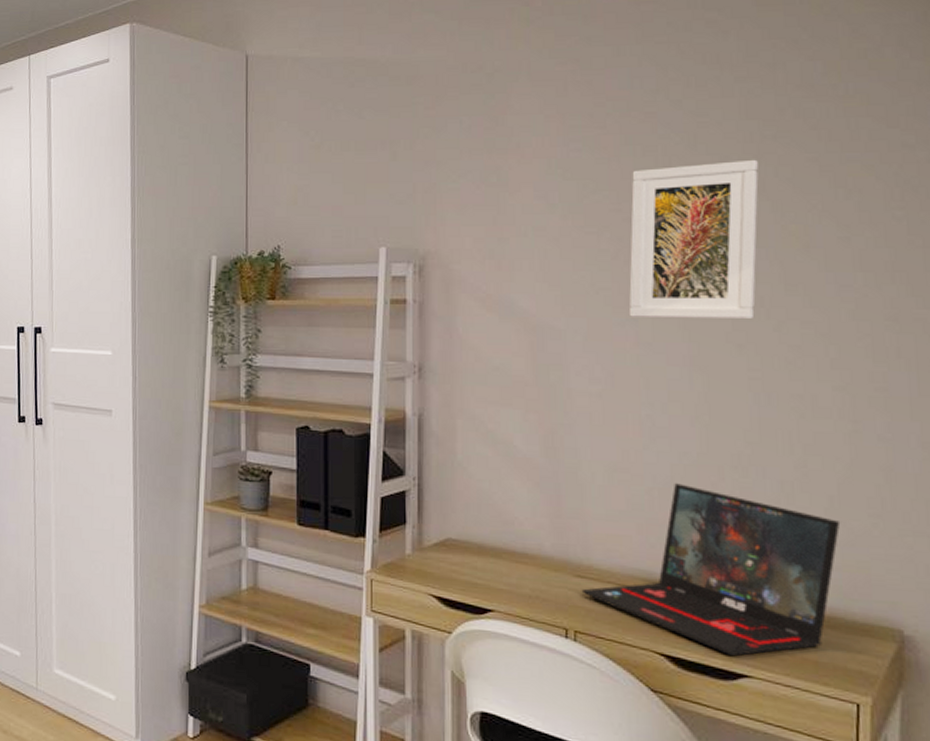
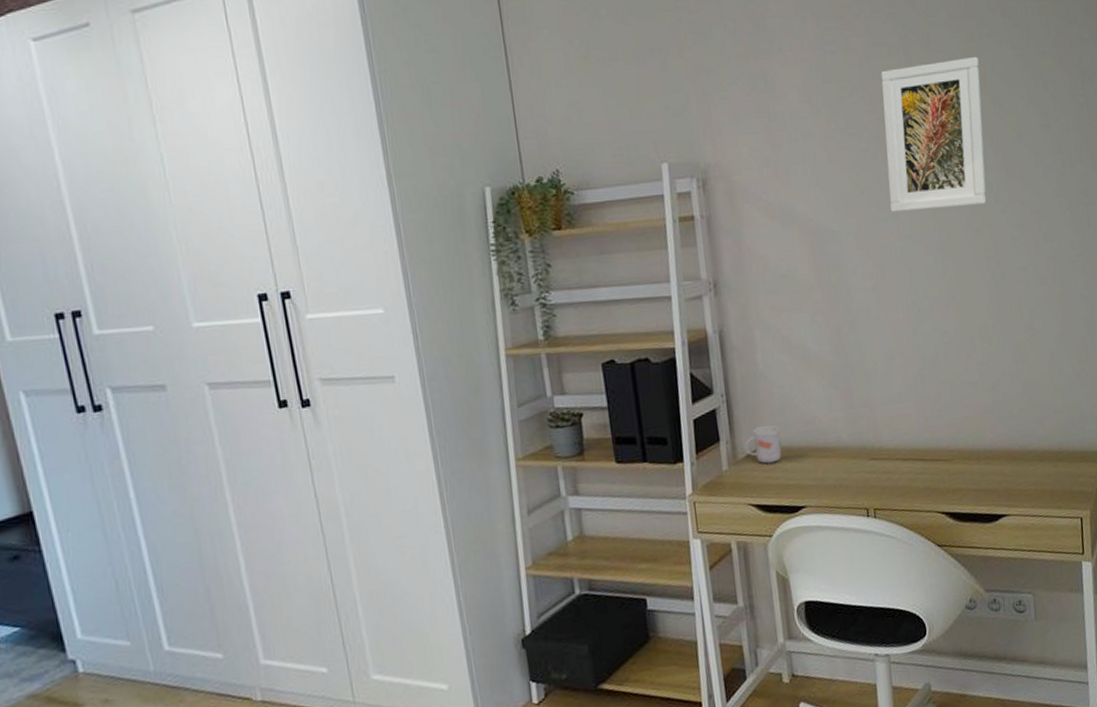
mug: none [432,513,475,557] -> present [744,419,782,464]
laptop: present [581,483,841,657] -> none [875,360,1060,502]

